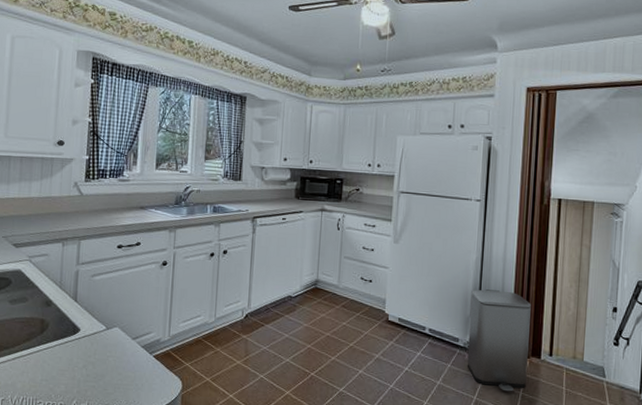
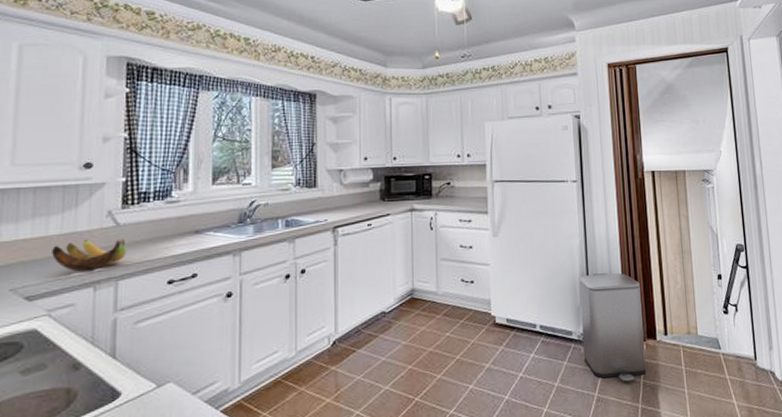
banana: none [32,203,88,230] -> present [51,238,127,272]

